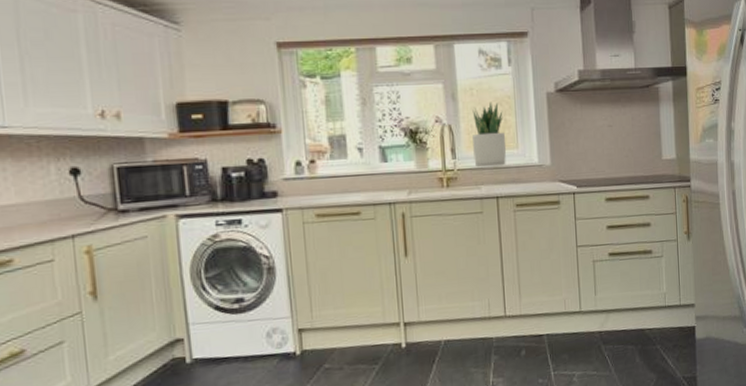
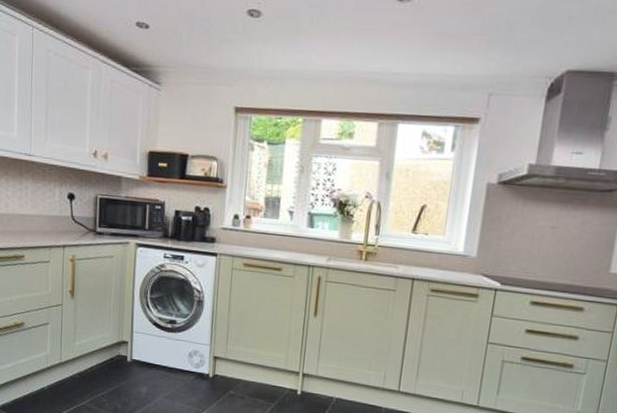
planter: present [472,102,507,168] -> none [396,185,436,250]

